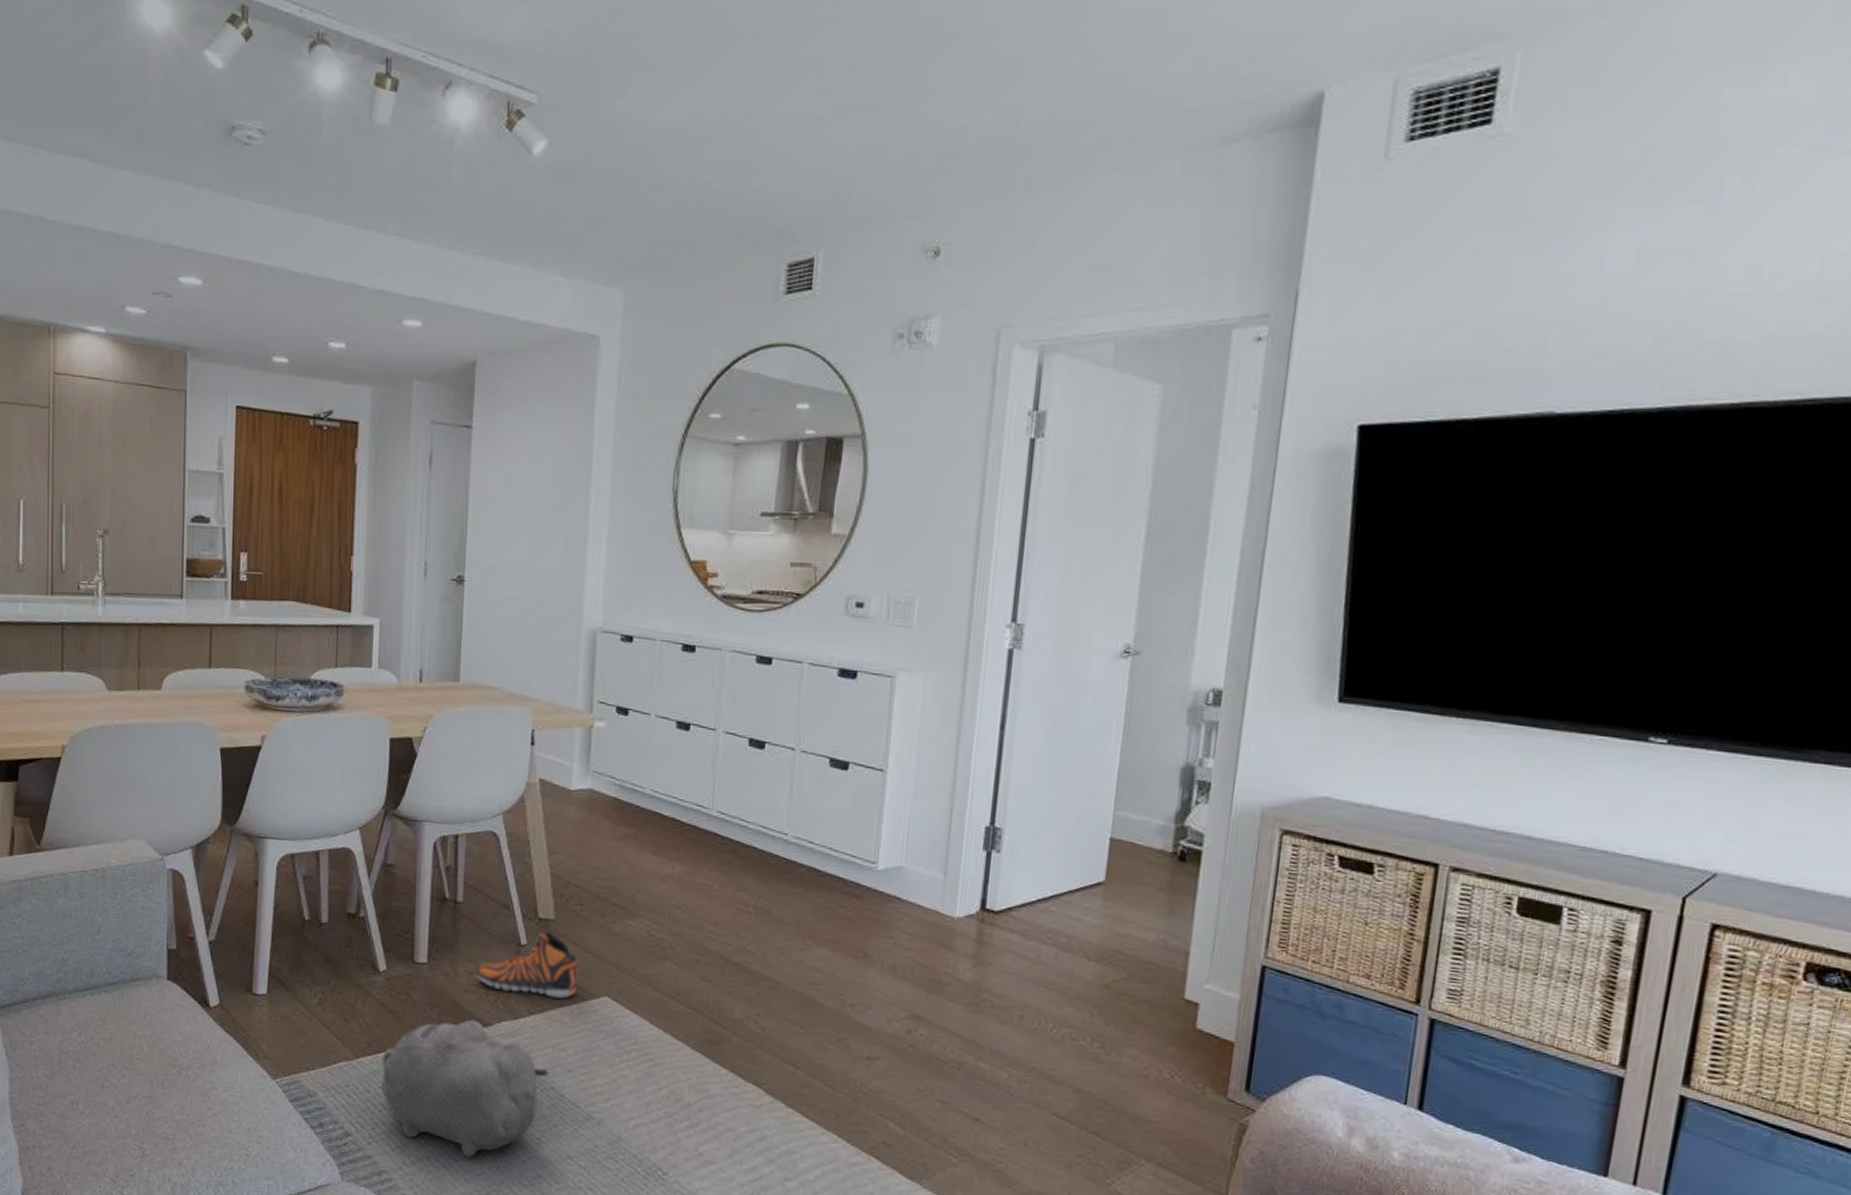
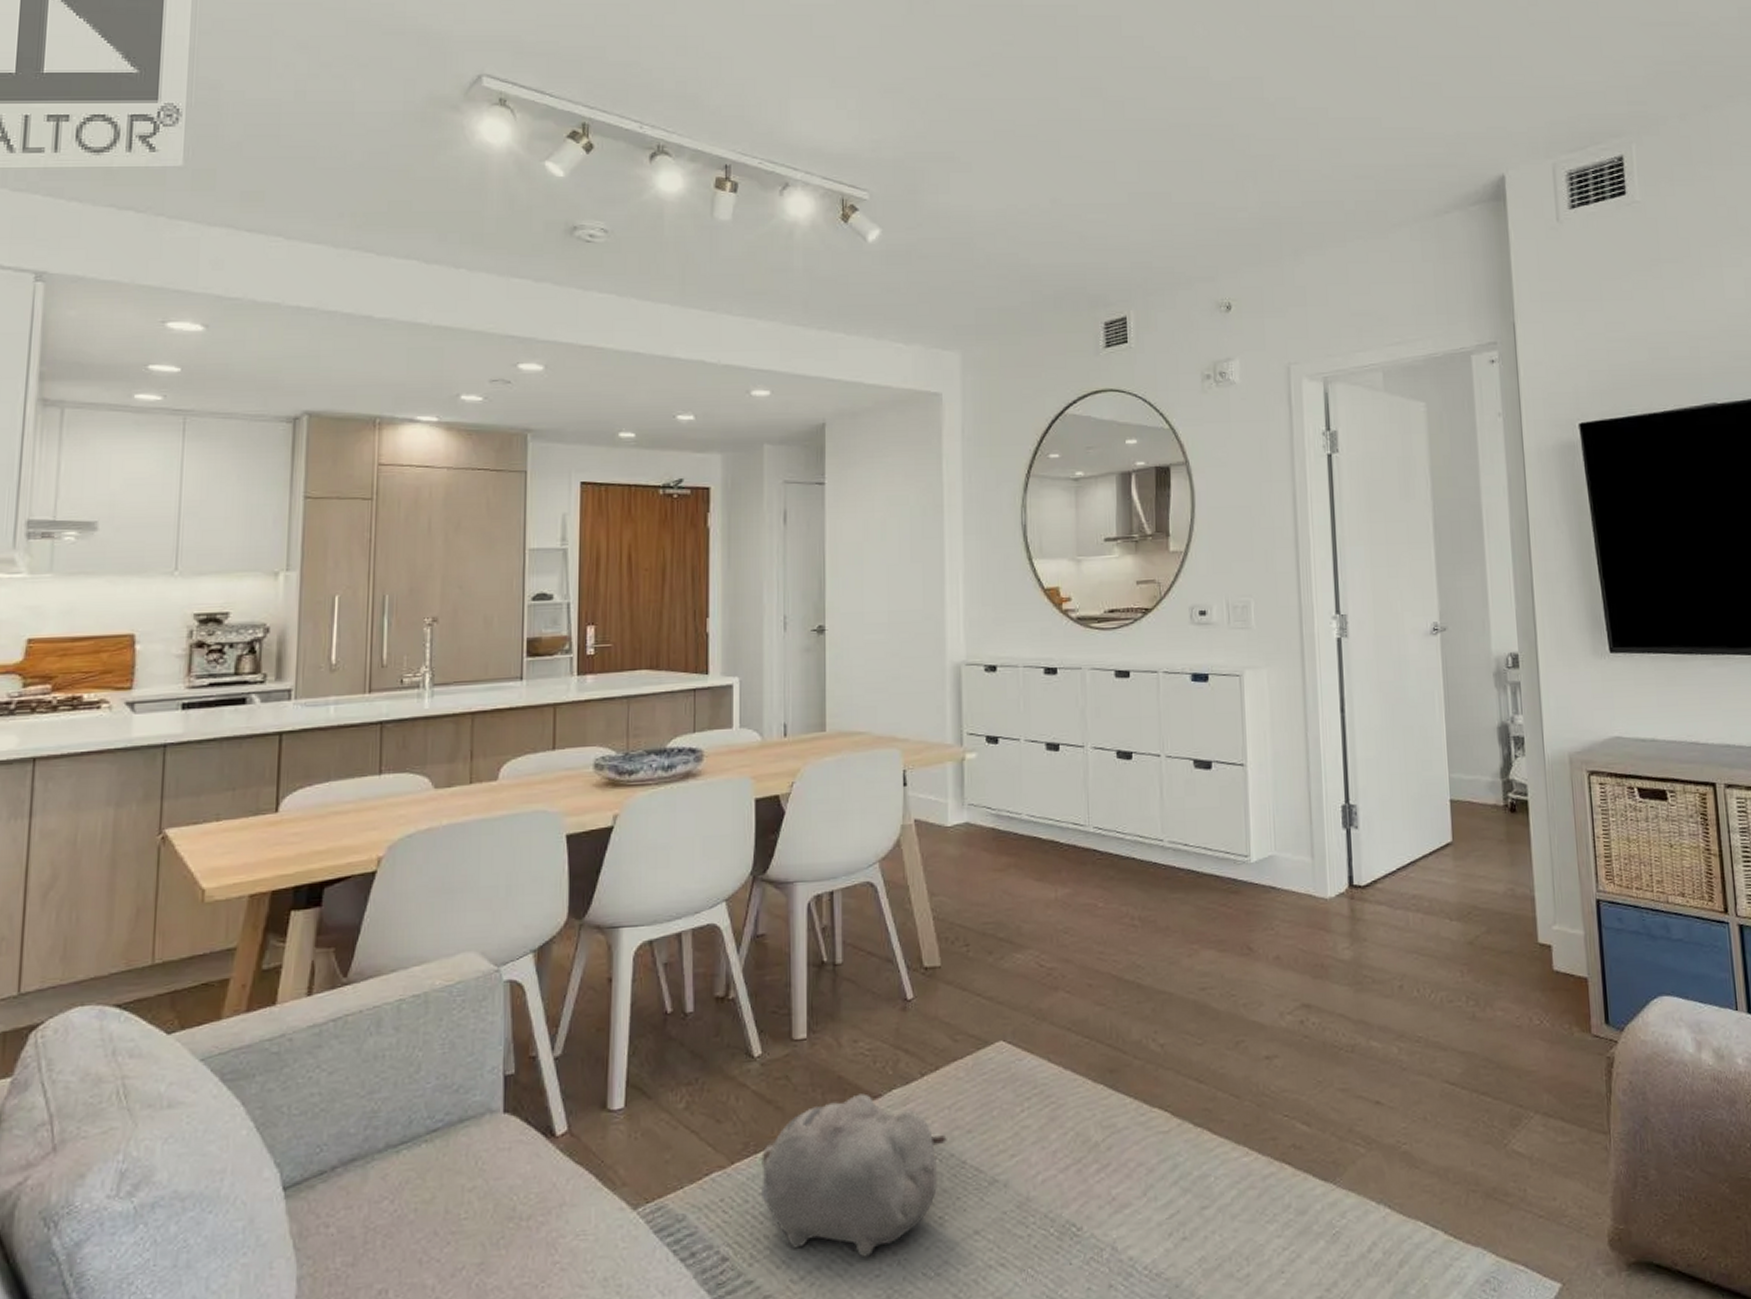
sneaker: present [476,931,579,999] -> none [861,981,971,1055]

